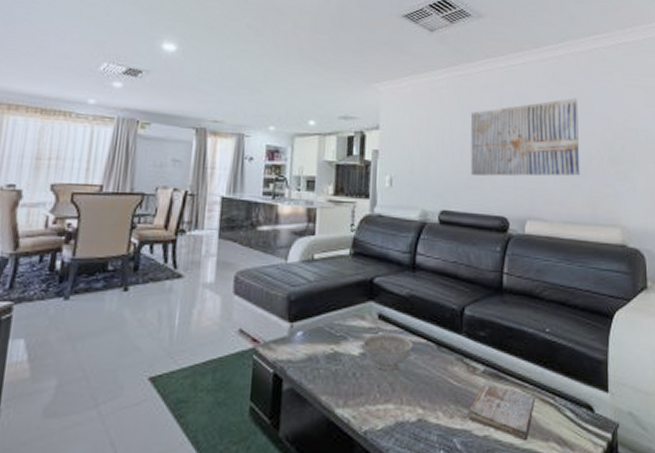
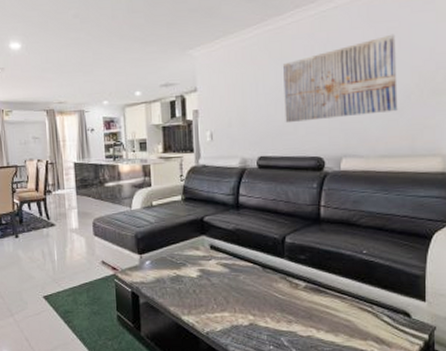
decorative bowl: present [363,332,412,372] -> none [199,259,241,289]
book: present [467,382,535,442] -> none [292,295,353,340]

